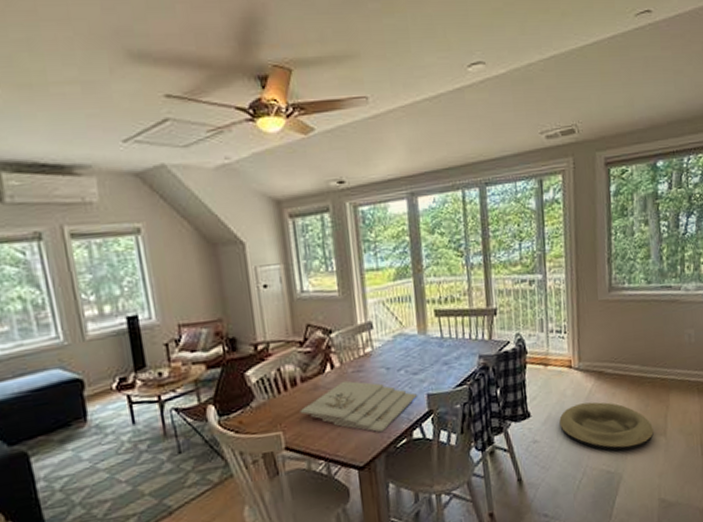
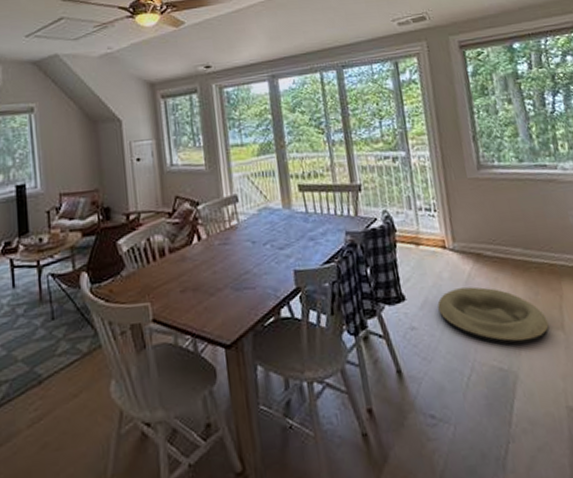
placemat: present [300,380,418,433] -> none [167,253,285,309]

